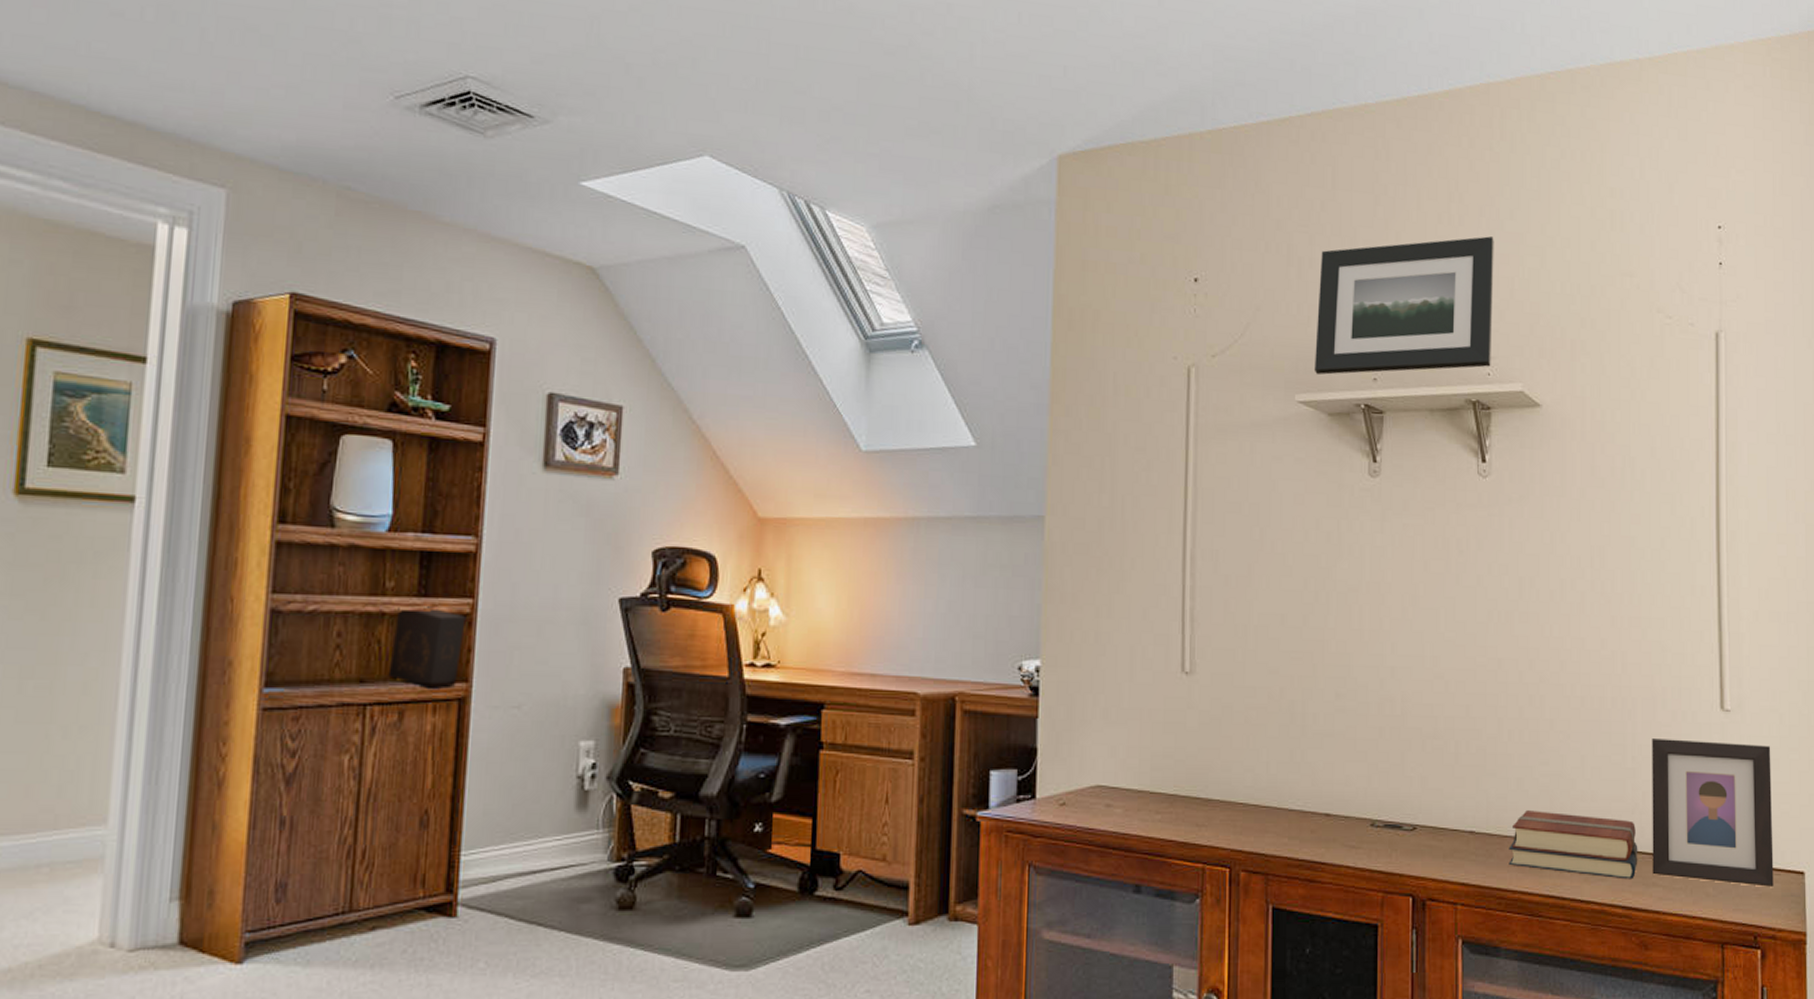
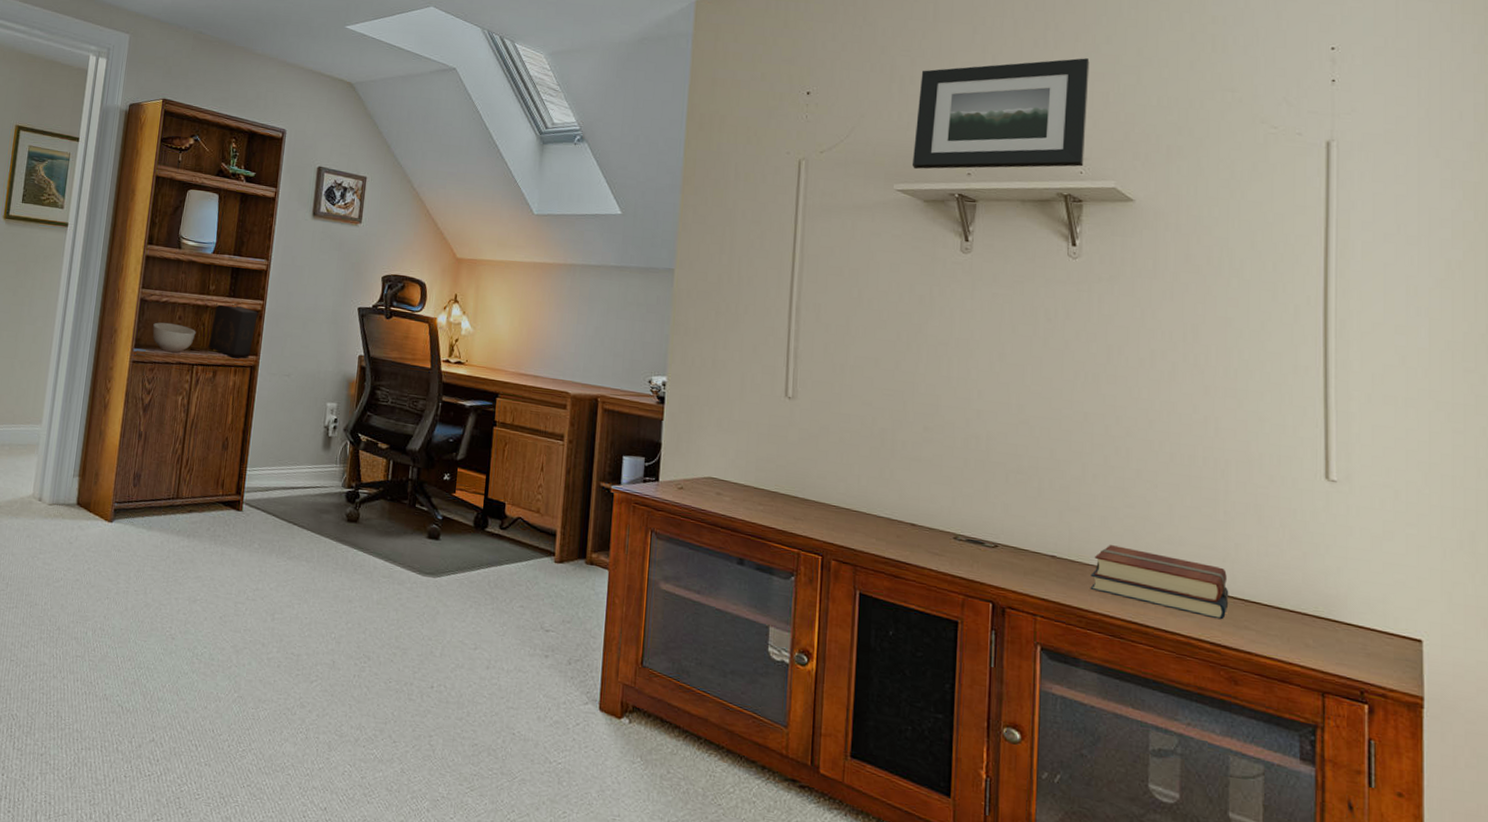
bowl: none [294,643,367,690] -> present [152,322,196,353]
picture frame: present [1652,739,1774,887] -> none [1244,497,1385,649]

